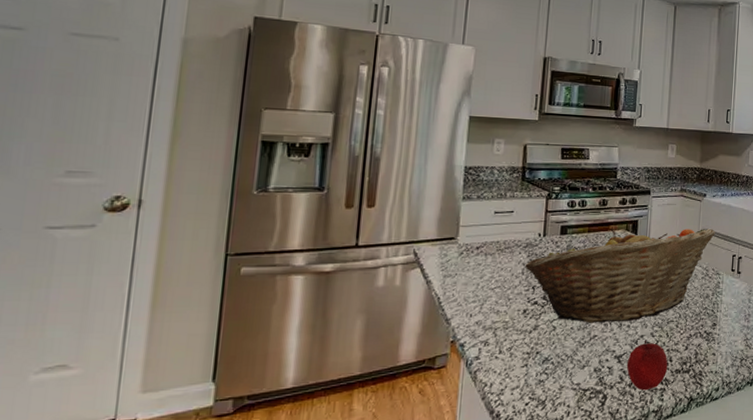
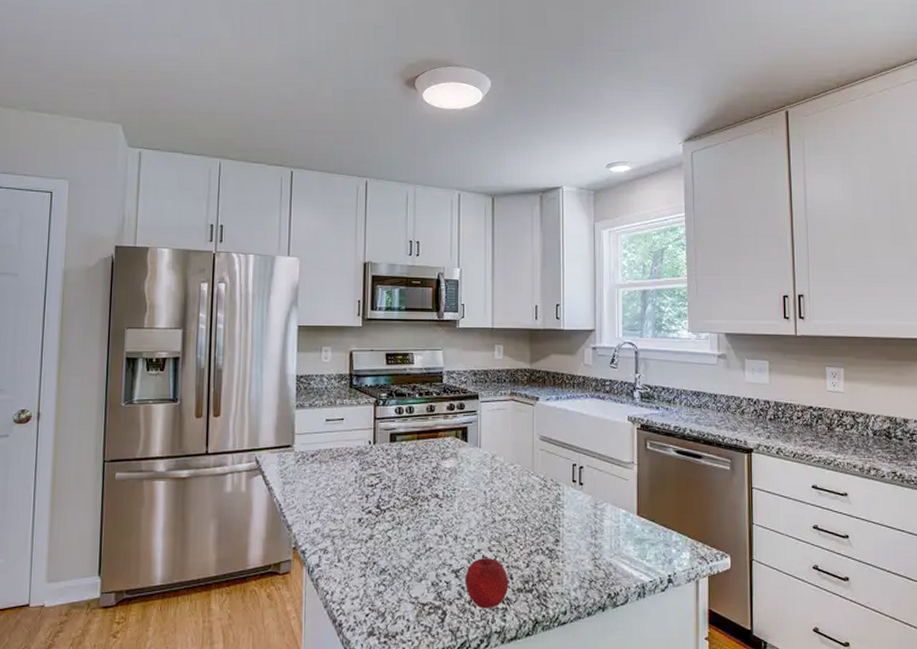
fruit basket: present [525,228,715,323] -> none [357,434,551,535]

